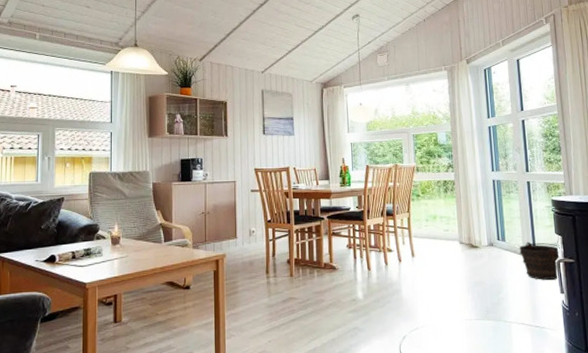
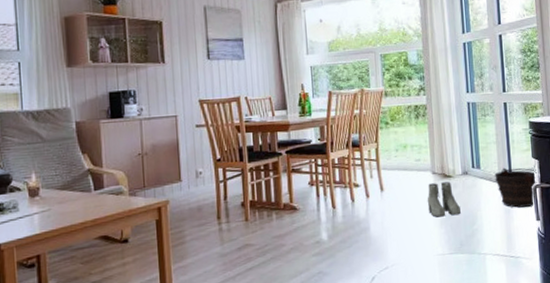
boots: none [455,252,487,284] -> present [427,182,461,217]

